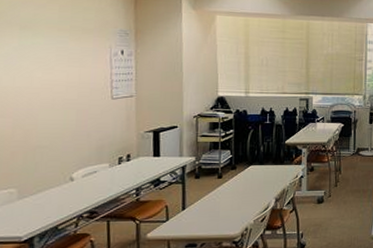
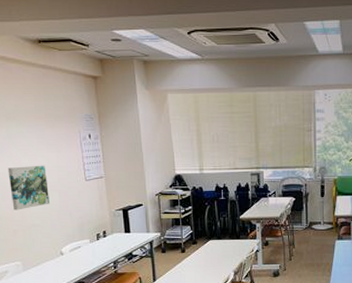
wall art: none [13,80,64,130] -> present [7,165,49,210]

